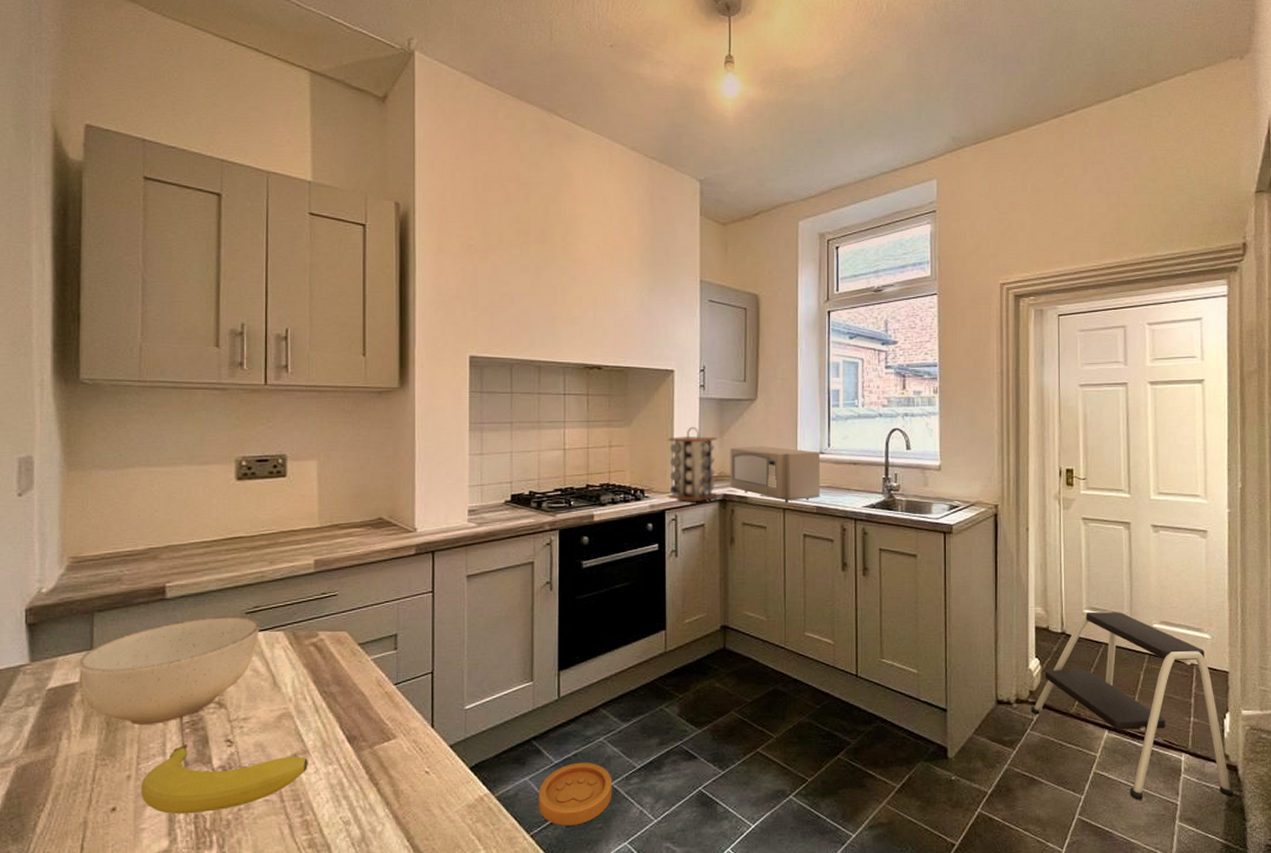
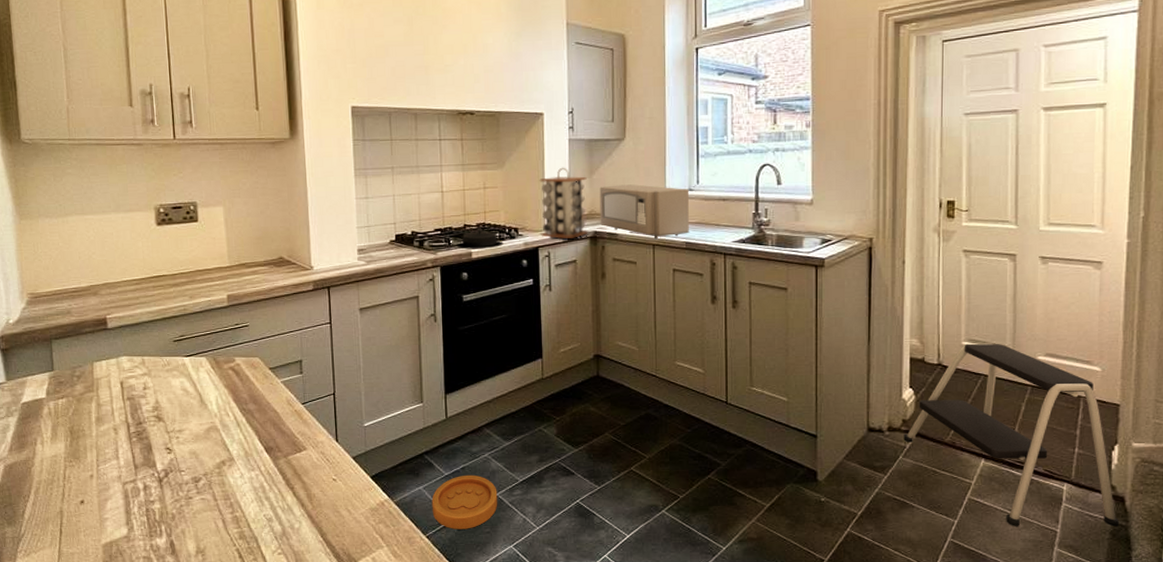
bowl: present [77,615,260,725] -> none [43,343,186,434]
fruit: present [140,744,308,815] -> none [101,451,235,508]
cooking pot: none [578,488,628,512] -> present [457,228,504,250]

